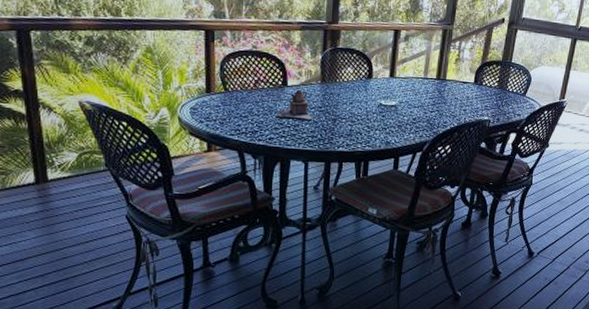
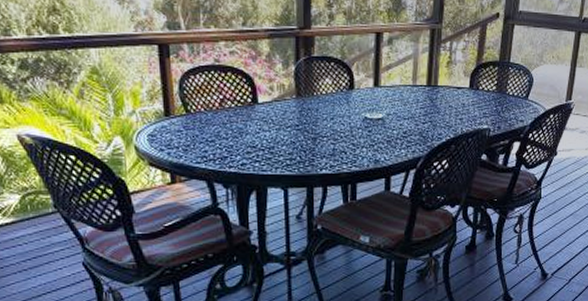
teapot: present [275,89,313,120] -> none [247,106,290,140]

